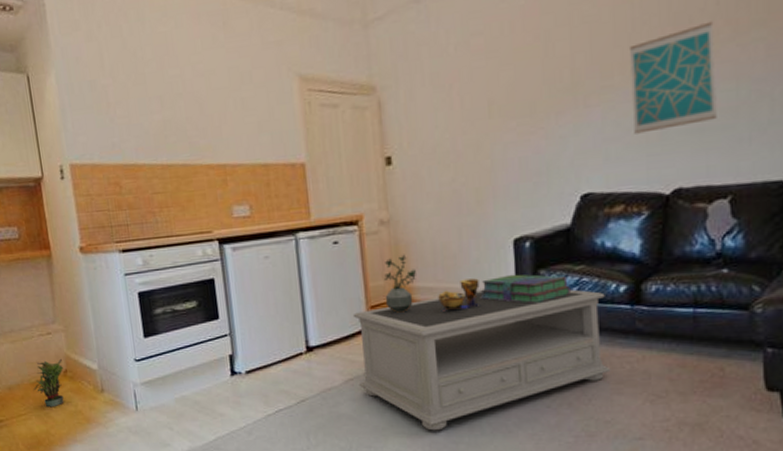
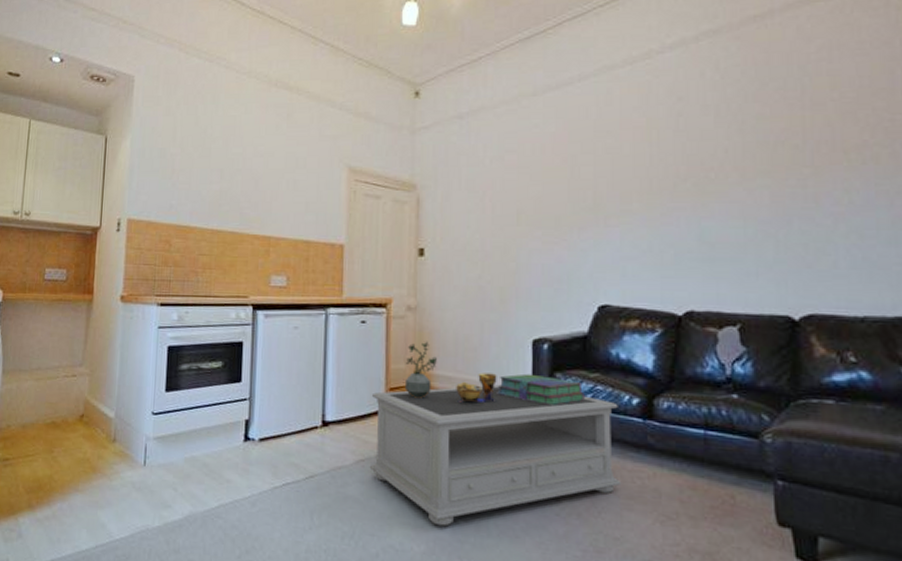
potted plant: present [33,358,64,408] -> none [46,402,81,452]
wall art: present [628,21,717,134] -> none [646,166,726,256]

